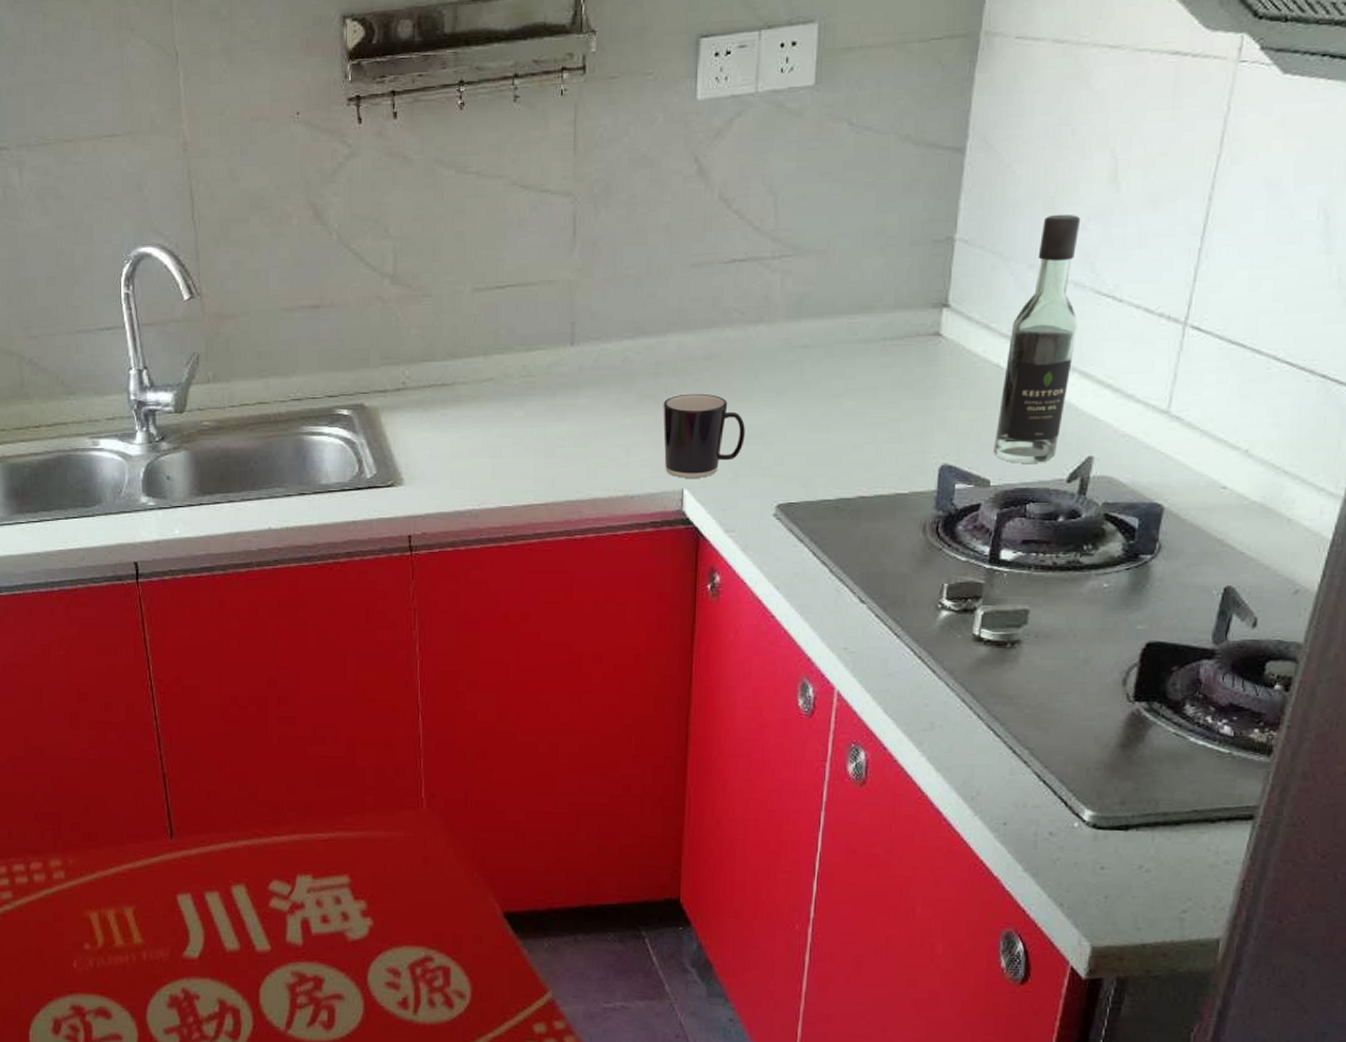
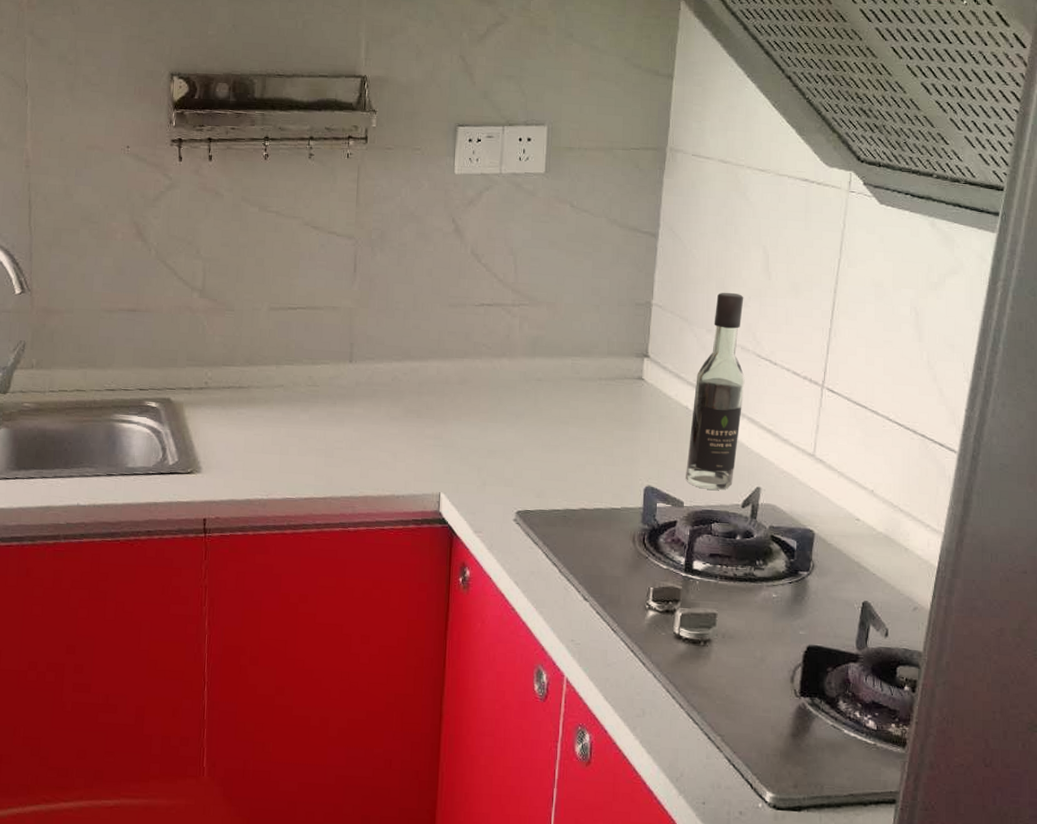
mug: present [663,393,745,478] -> none [424,411,491,484]

